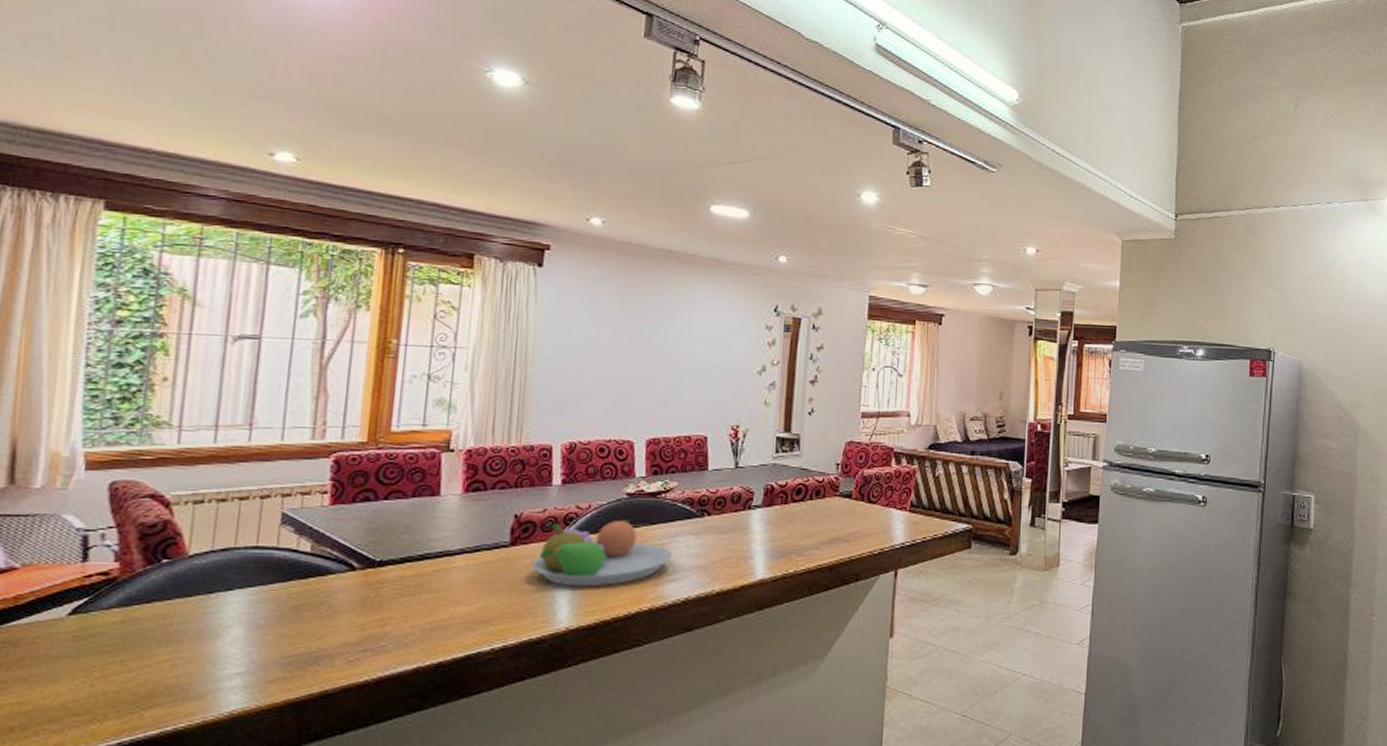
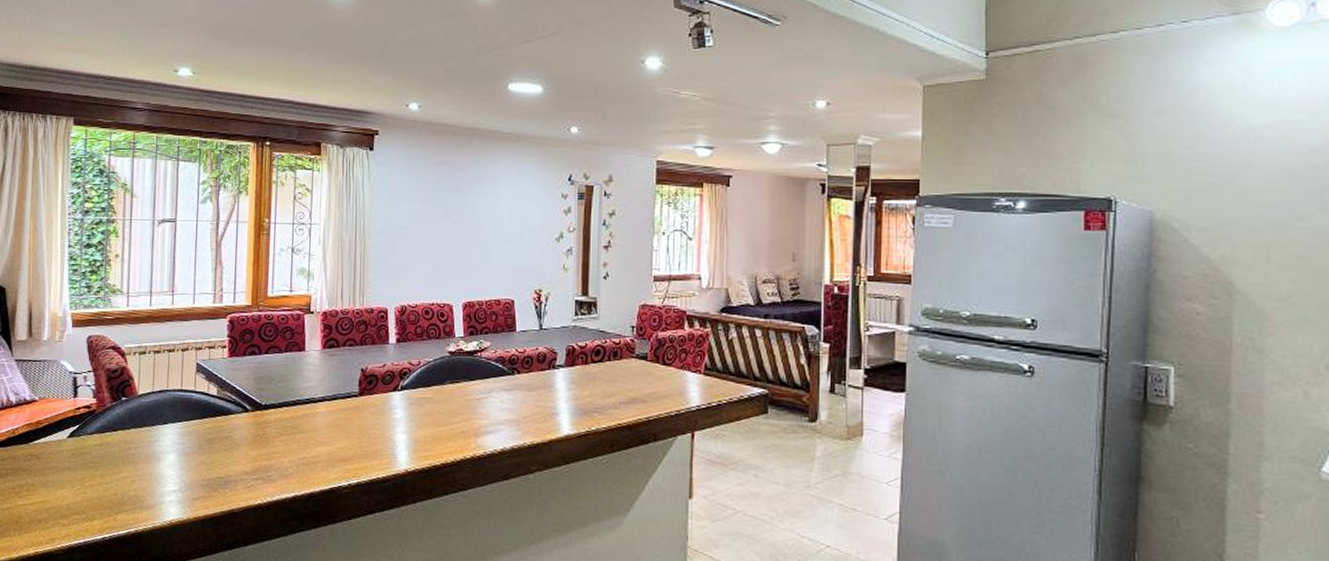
fruit bowl: present [531,520,673,587] -> none [376,375,489,435]

